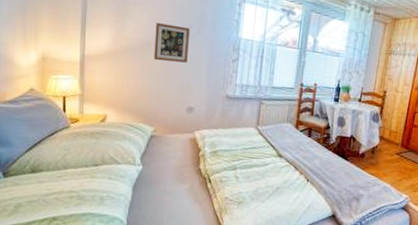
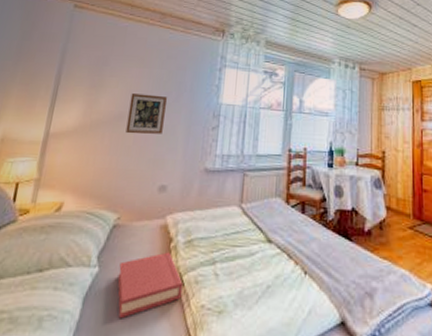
hardback book: none [158,158,211,202] -> present [117,252,183,319]

